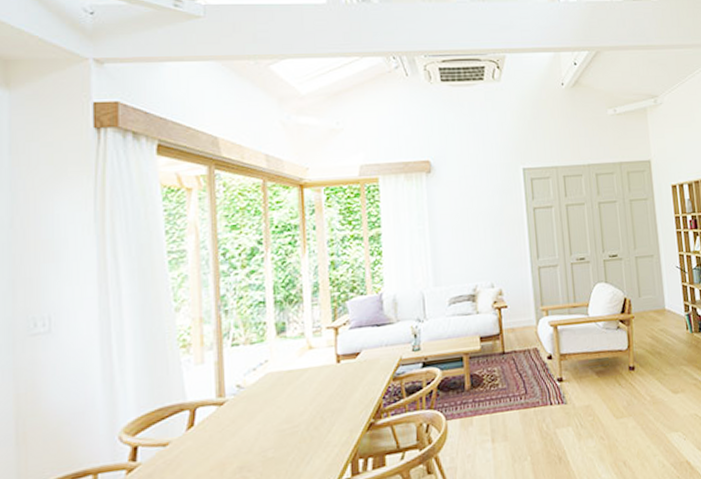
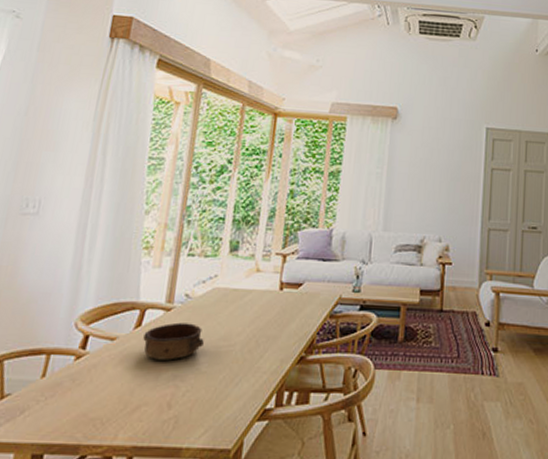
bowl: none [199,413,265,456] -> present [143,322,204,360]

